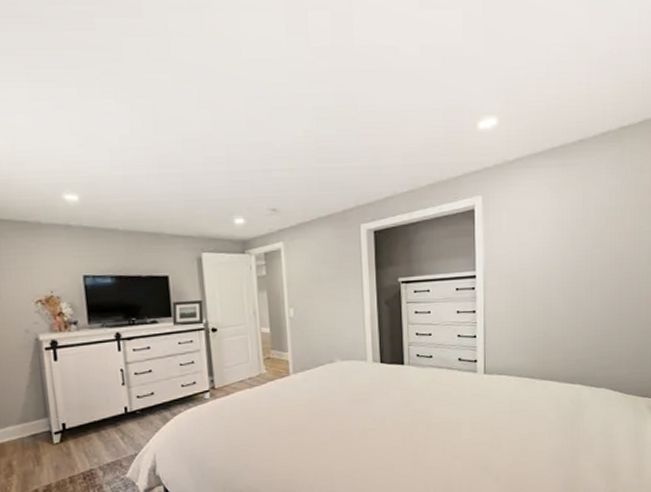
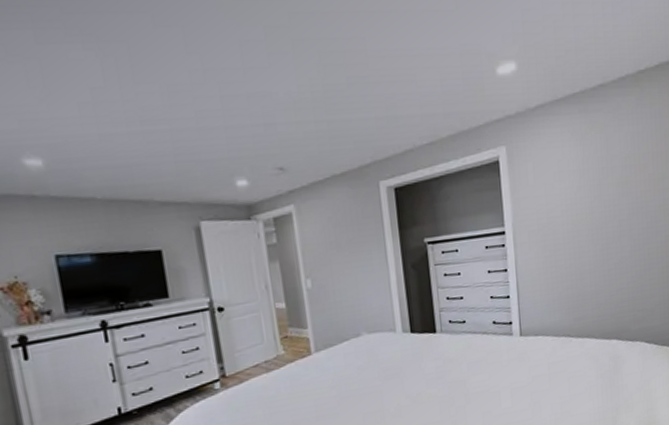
picture frame: present [172,300,204,326] -> none [167,276,208,308]

